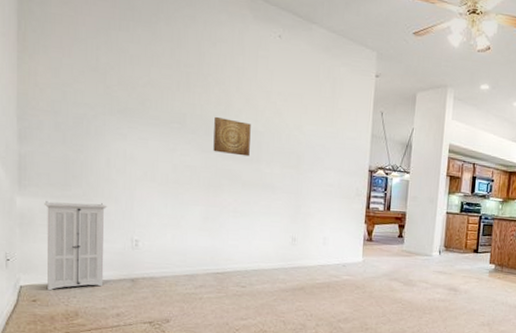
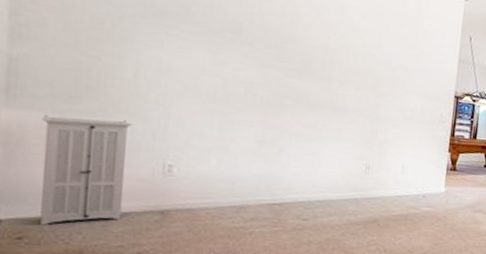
wall art: present [213,116,251,157] -> none [275,28,322,75]

